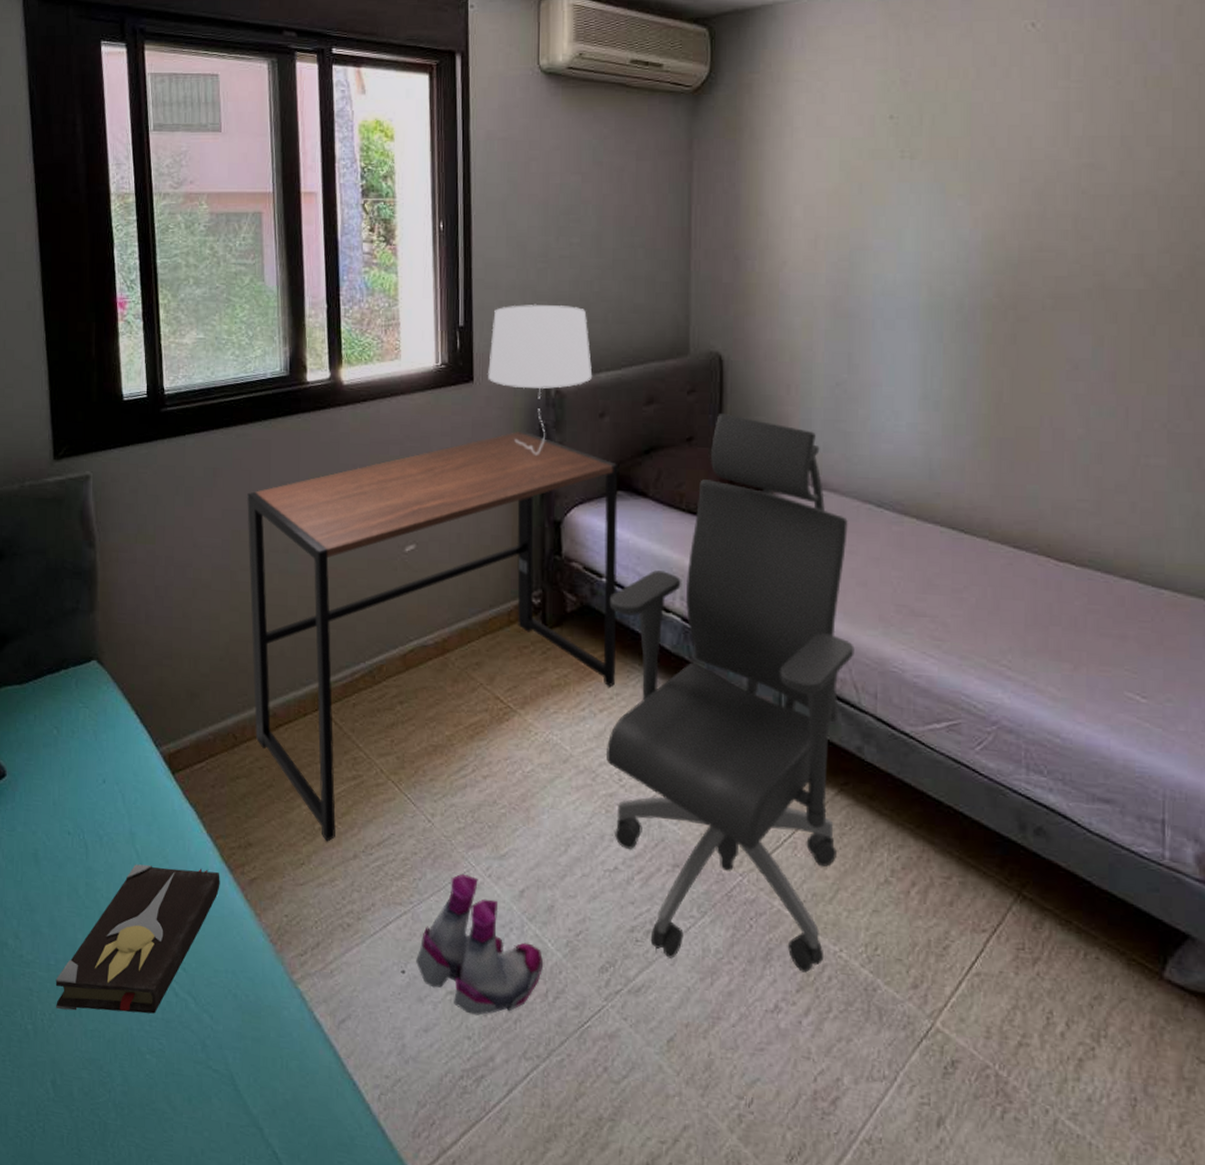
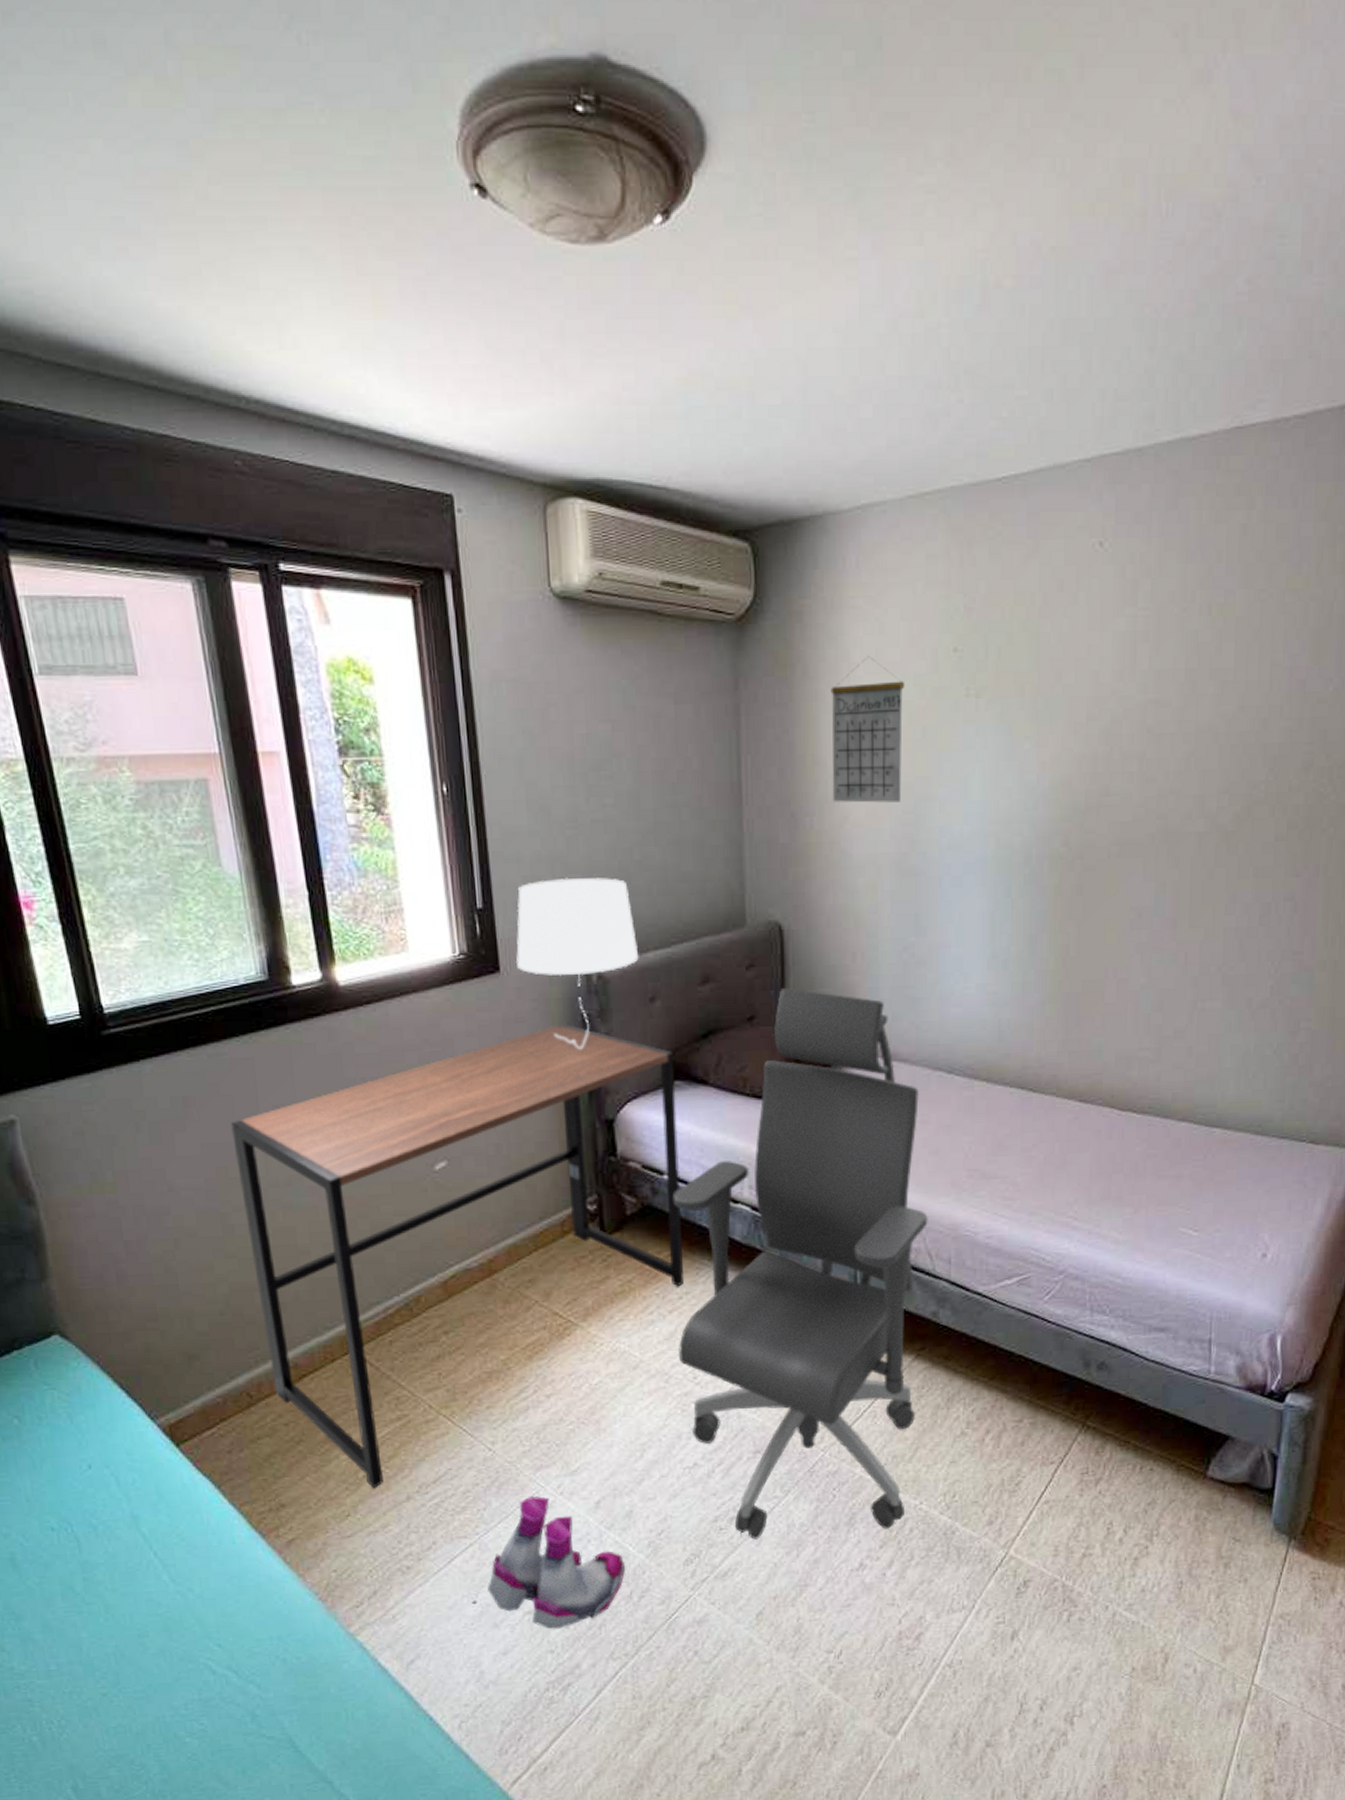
hardback book: present [55,864,220,1014] -> none [60,1539,252,1715]
calendar: none [773,121,842,250] -> present [830,655,904,803]

